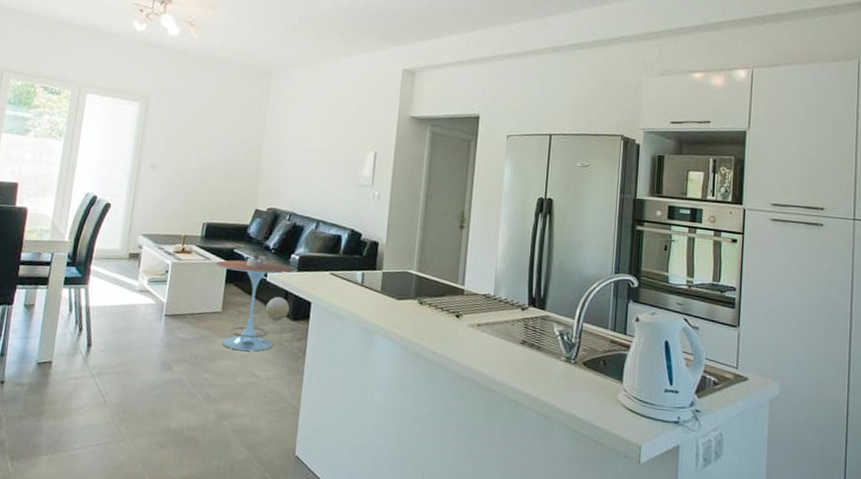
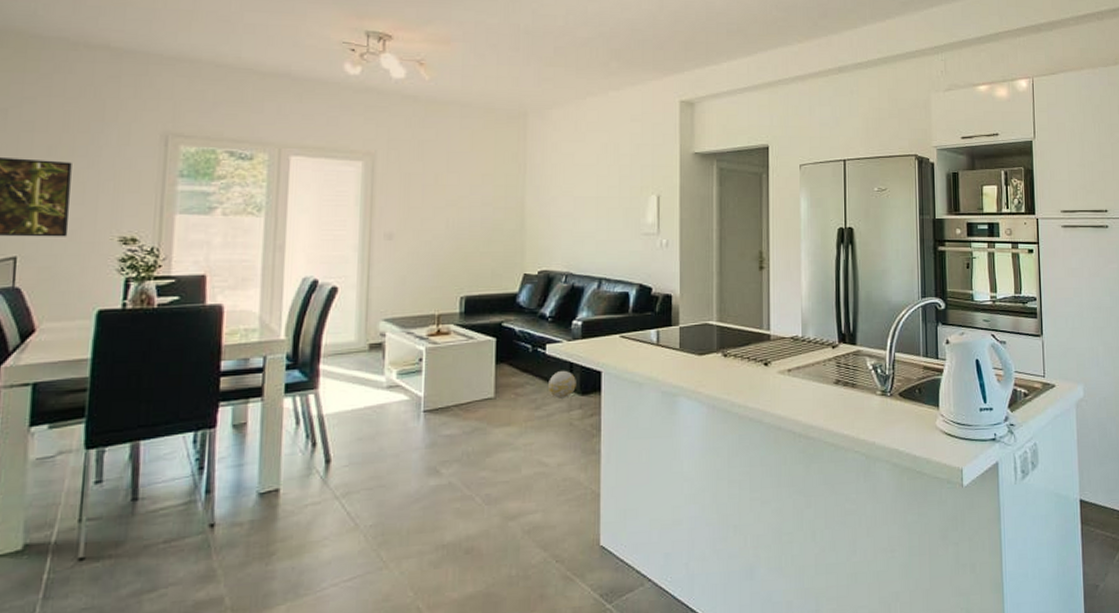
side table: present [214,251,298,351] -> none [480,321,581,438]

